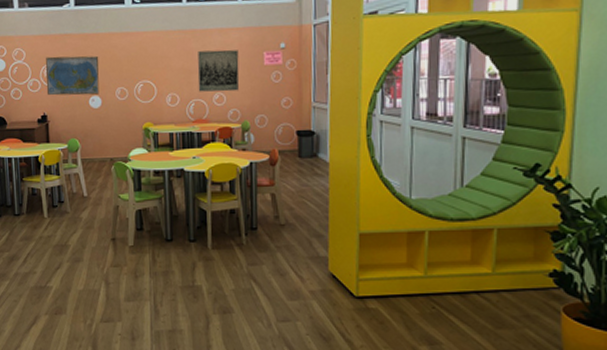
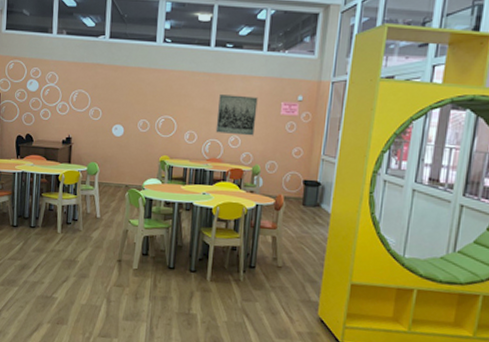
world map: present [46,55,99,96] -> none [73,83,126,124]

